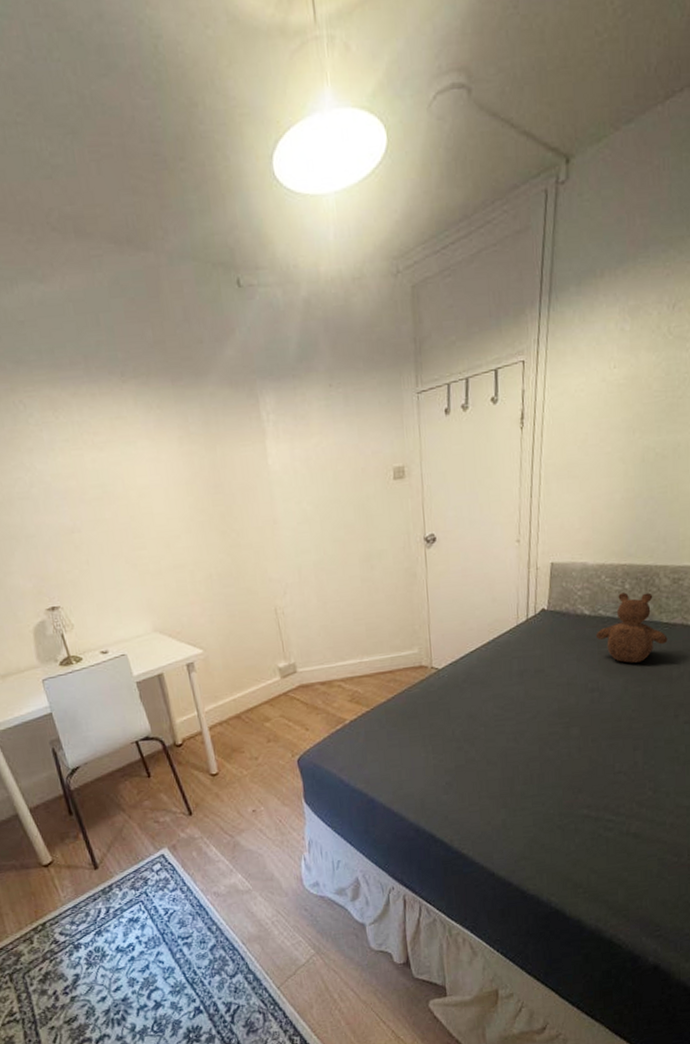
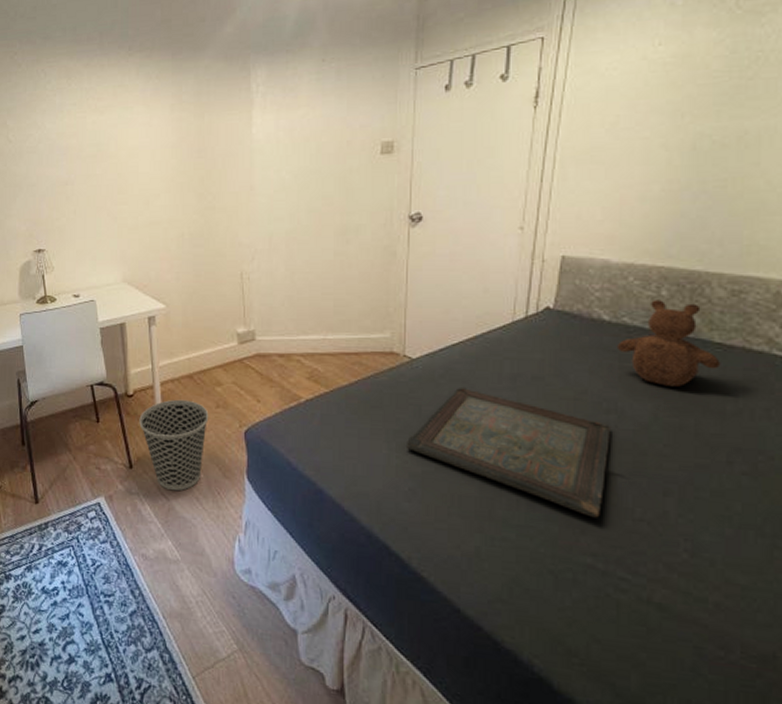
wastebasket: none [192,739,262,828] -> present [139,399,209,491]
serving tray: none [440,687,595,778] -> present [407,386,610,518]

